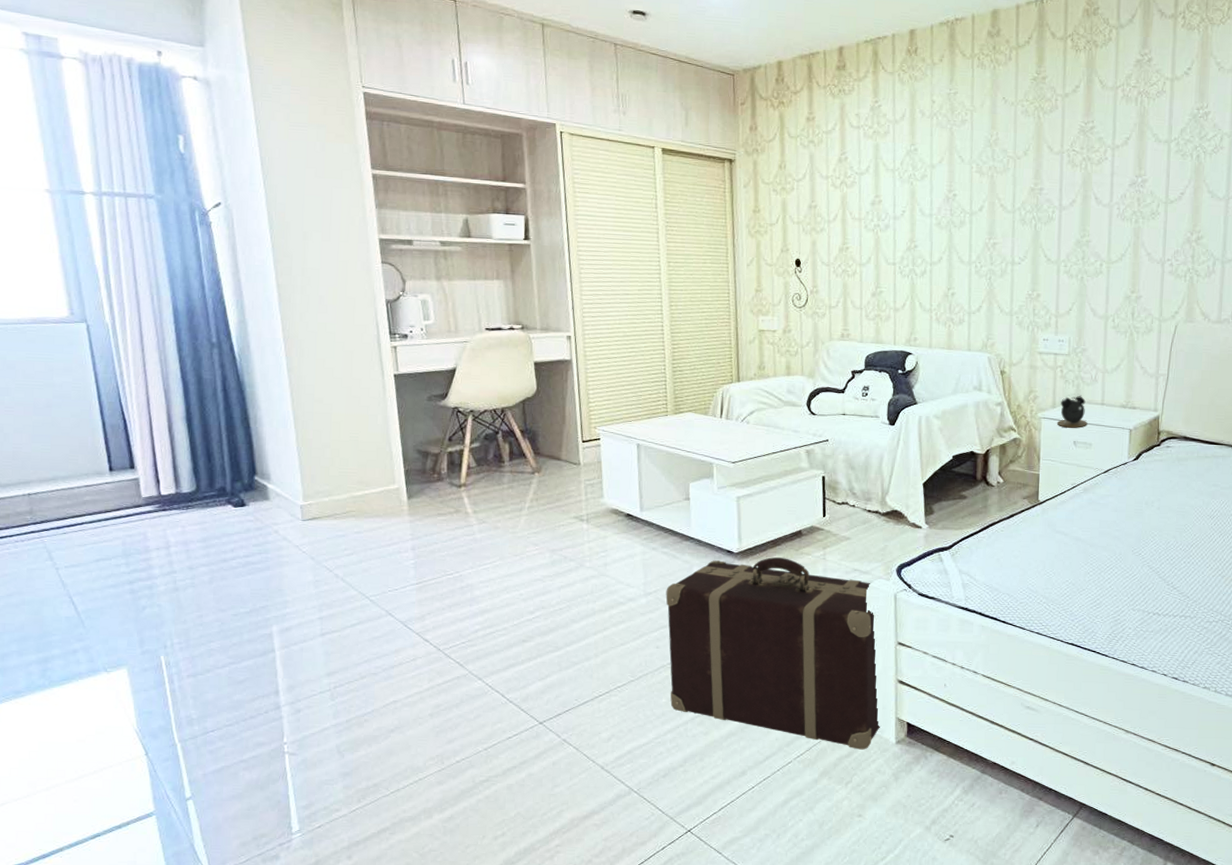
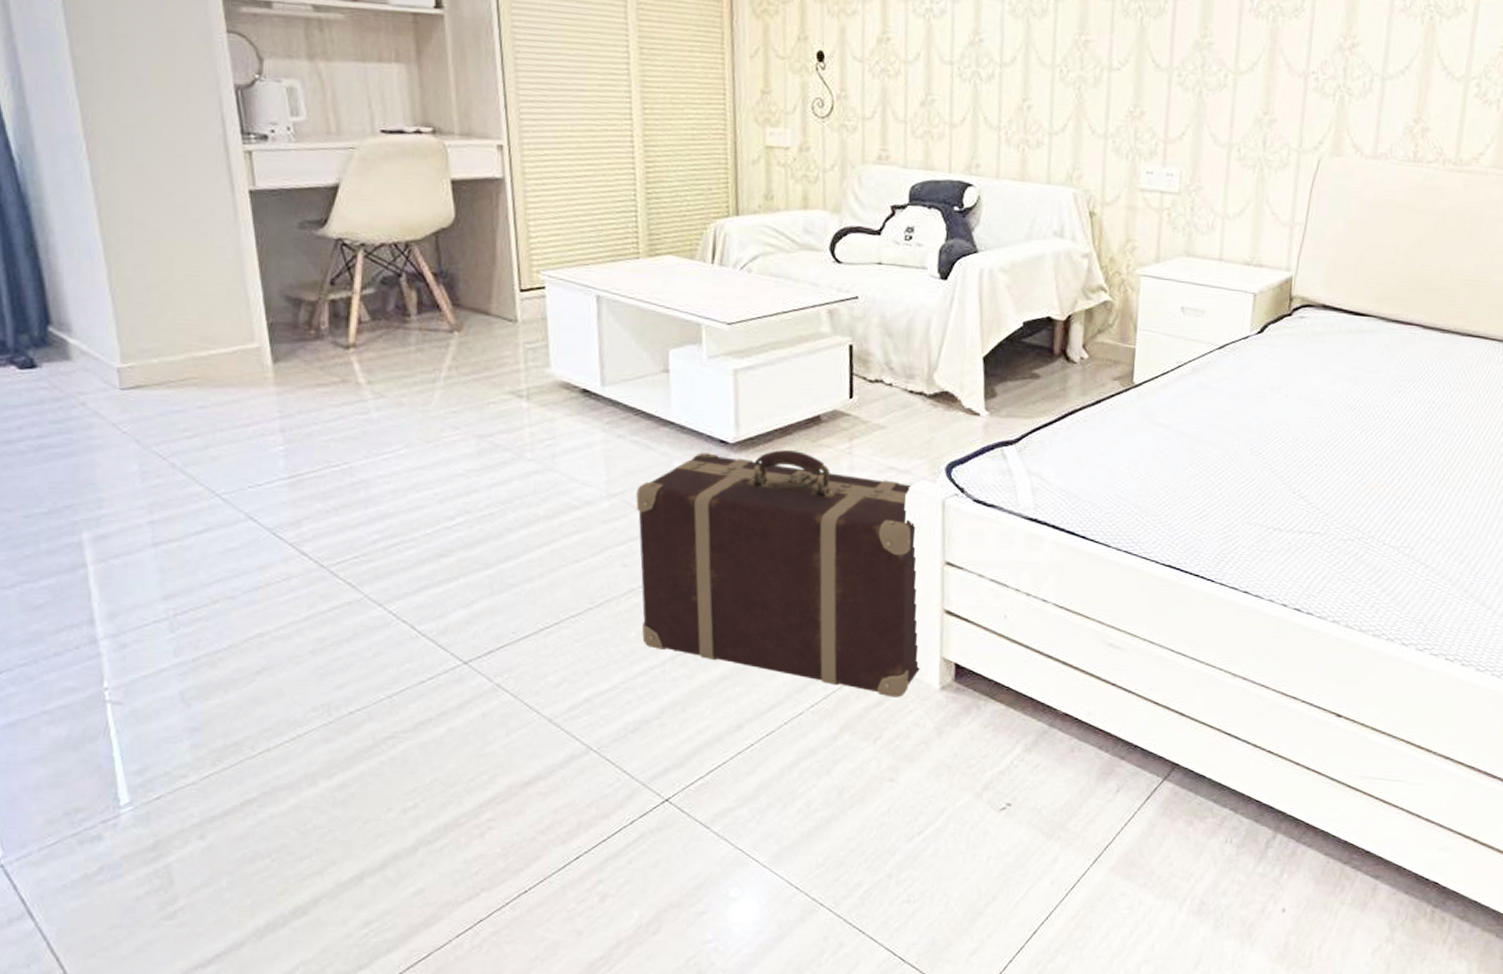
alarm clock: present [1057,393,1088,428] -> none [1161,244,1200,290]

